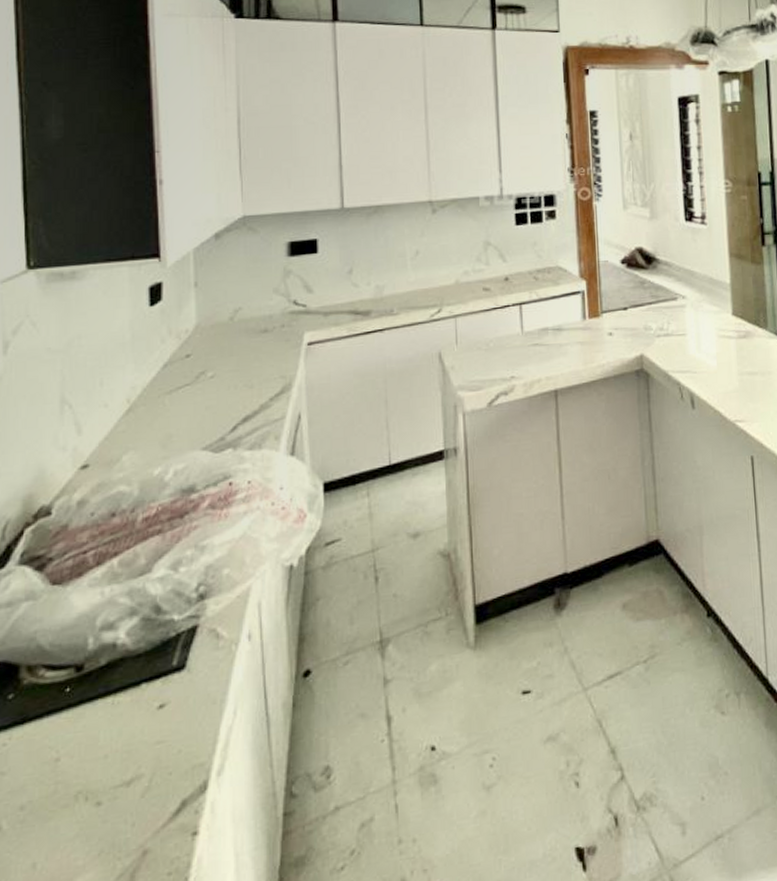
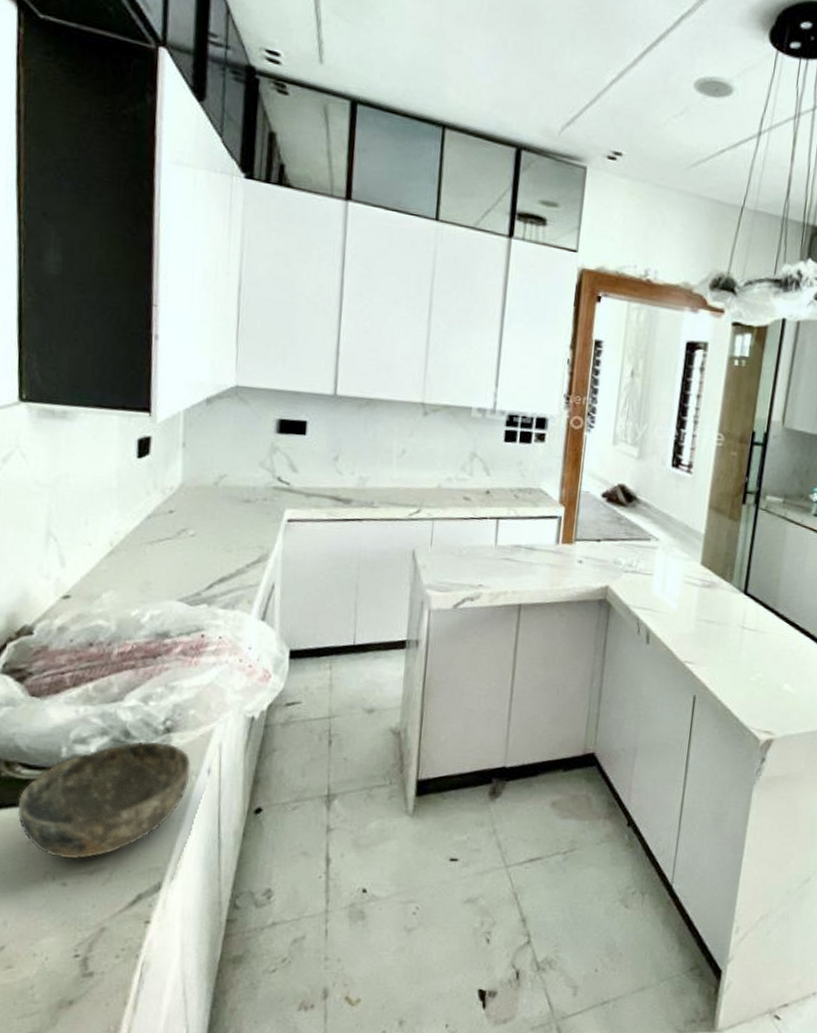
bowl: none [42,612,230,772] -> present [17,741,191,859]

